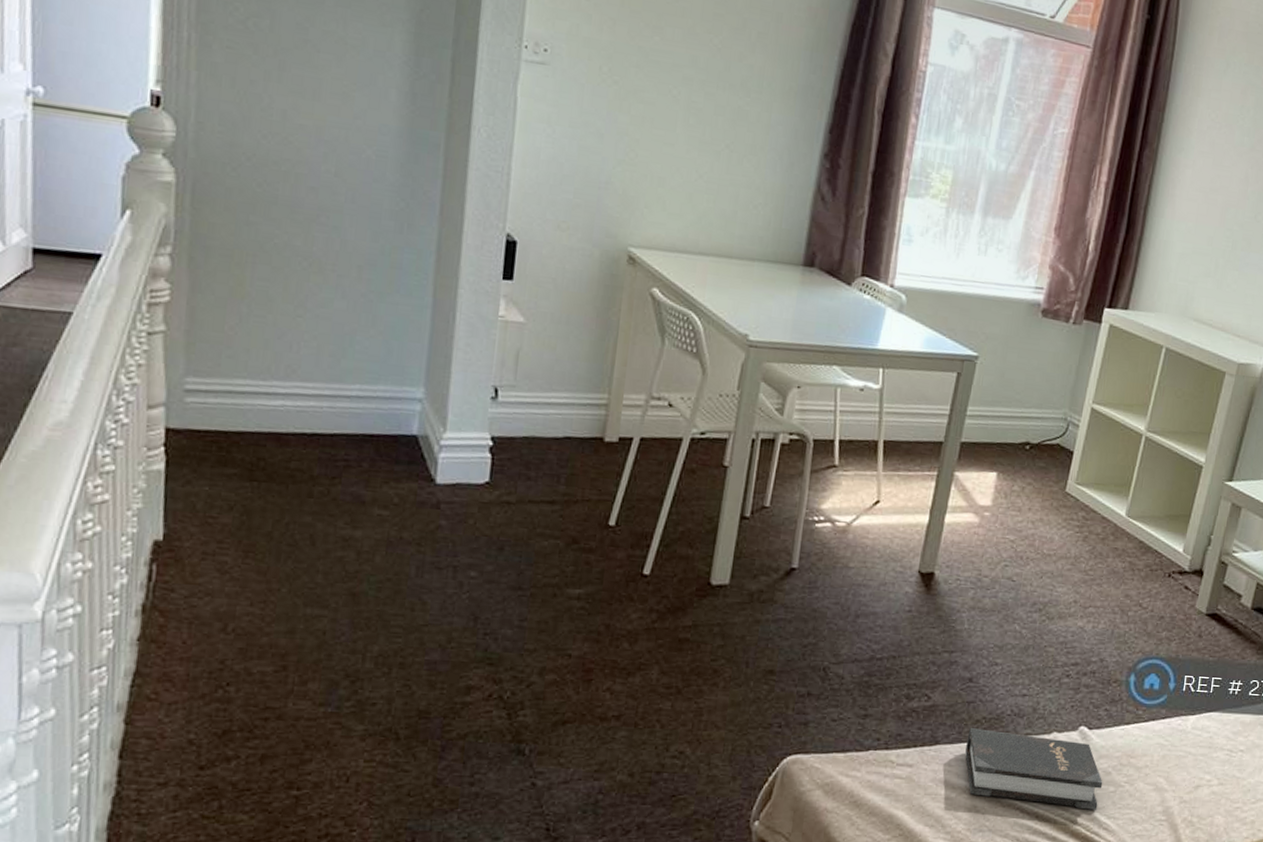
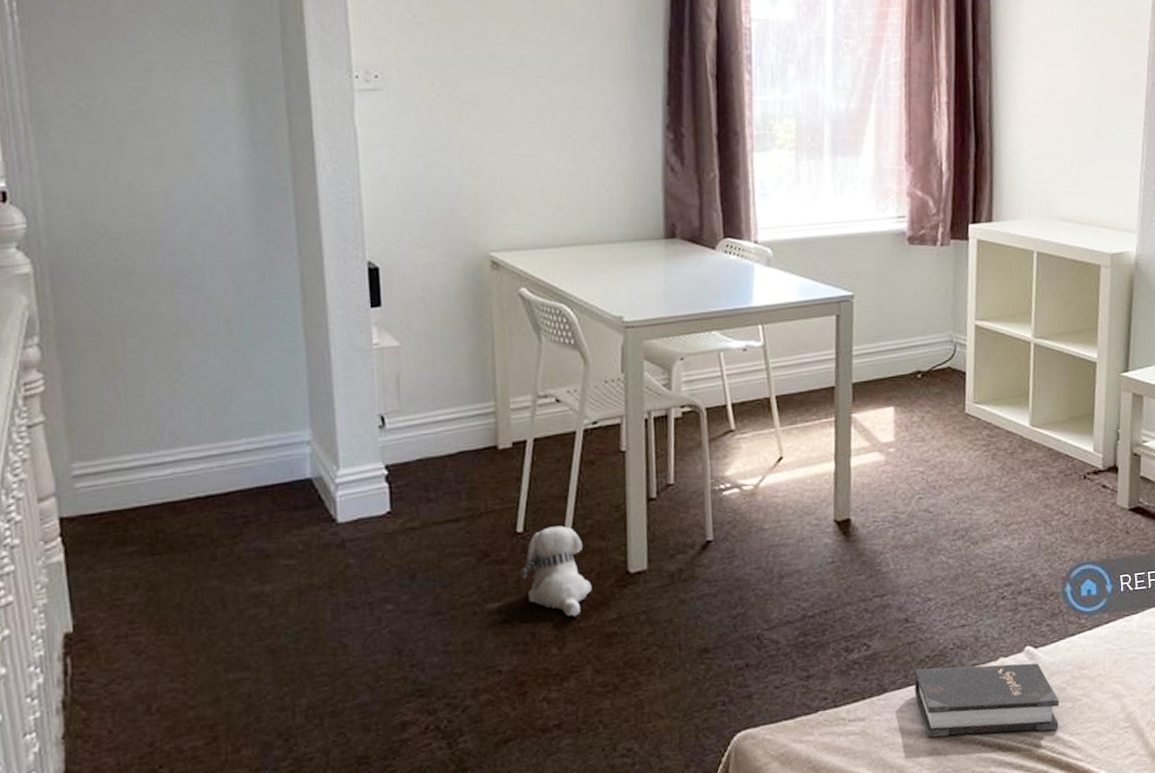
plush toy: none [606,525,673,616] -> present [521,525,592,617]

